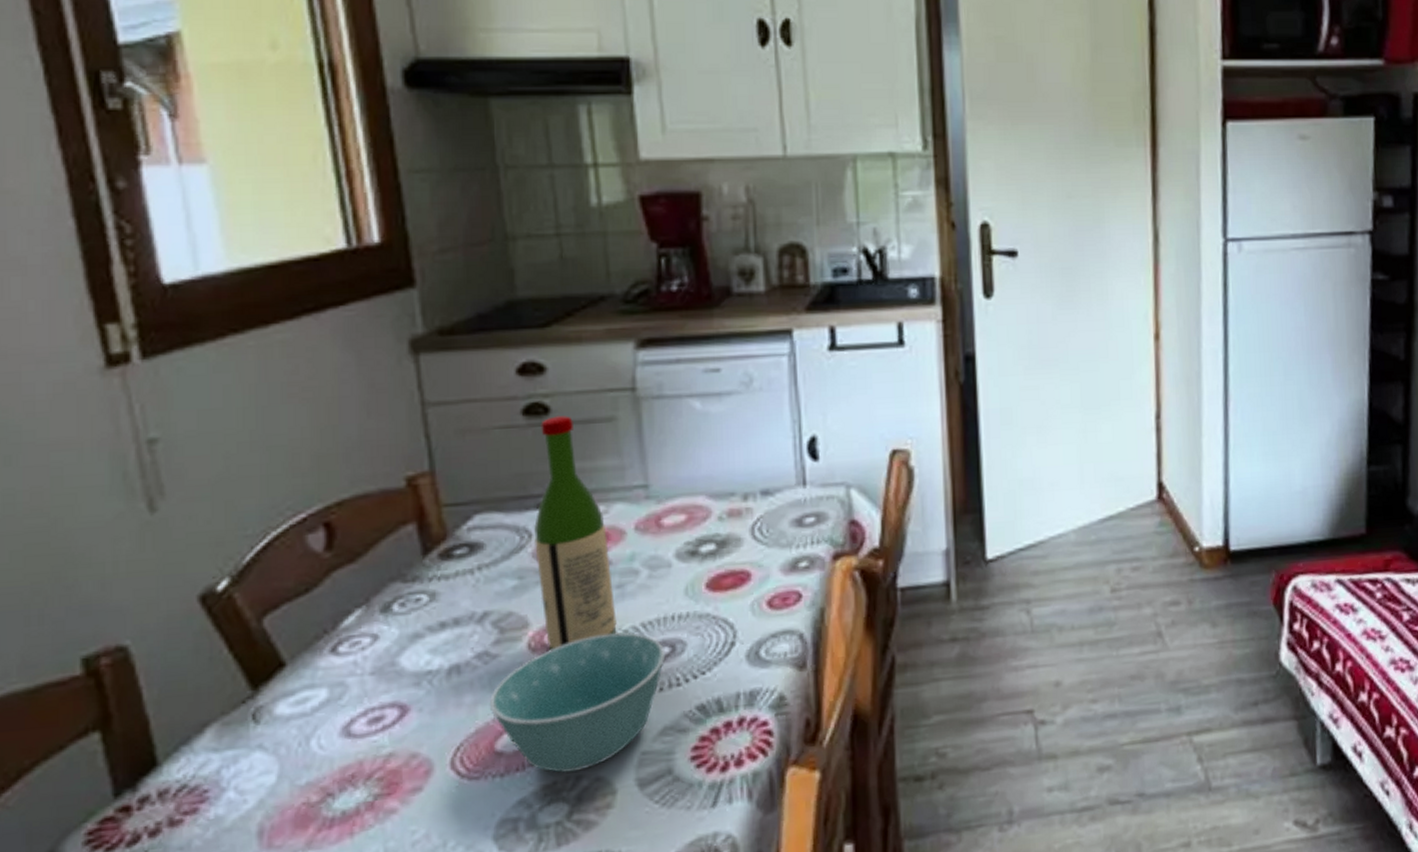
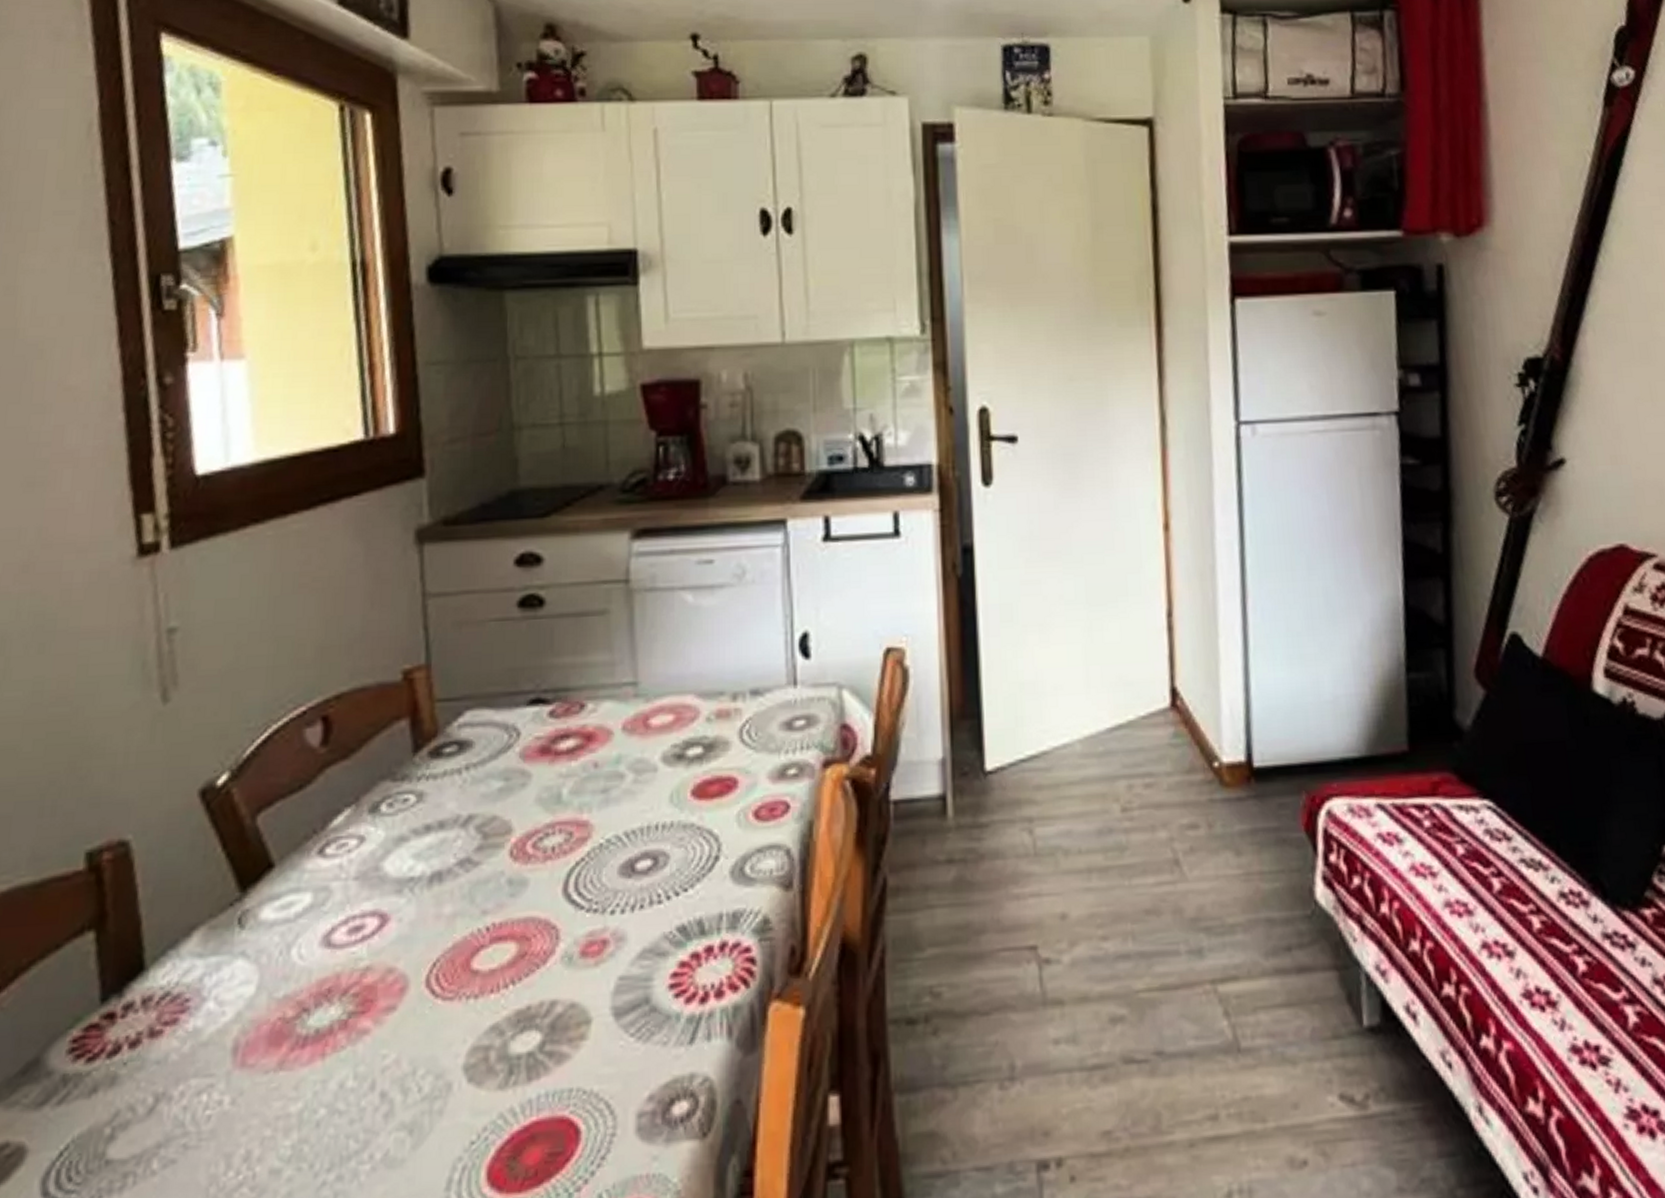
bowl: present [490,632,666,774] -> none [469,841,648,998]
wine bottle: present [534,416,617,651] -> none [522,608,600,860]

